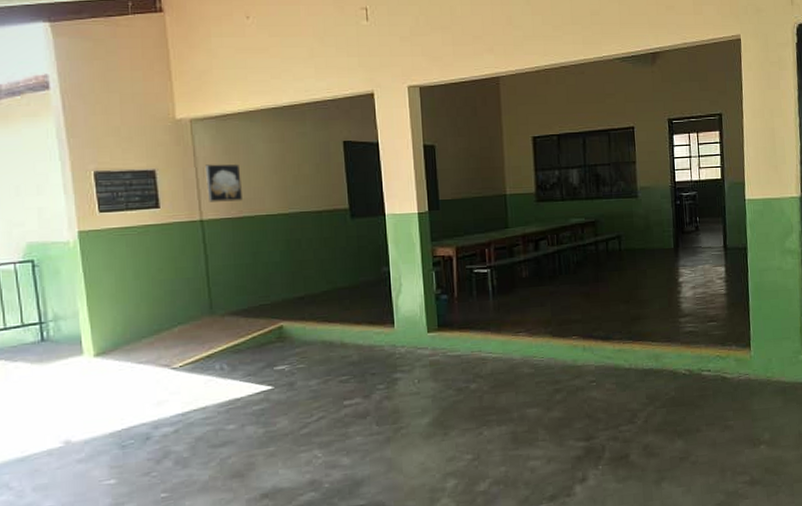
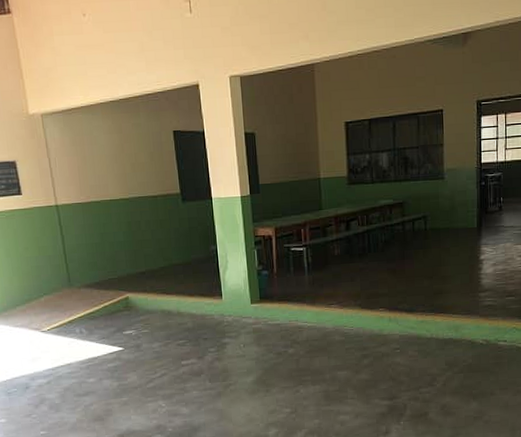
wall art: present [206,164,242,202] -> none [57,154,89,189]

